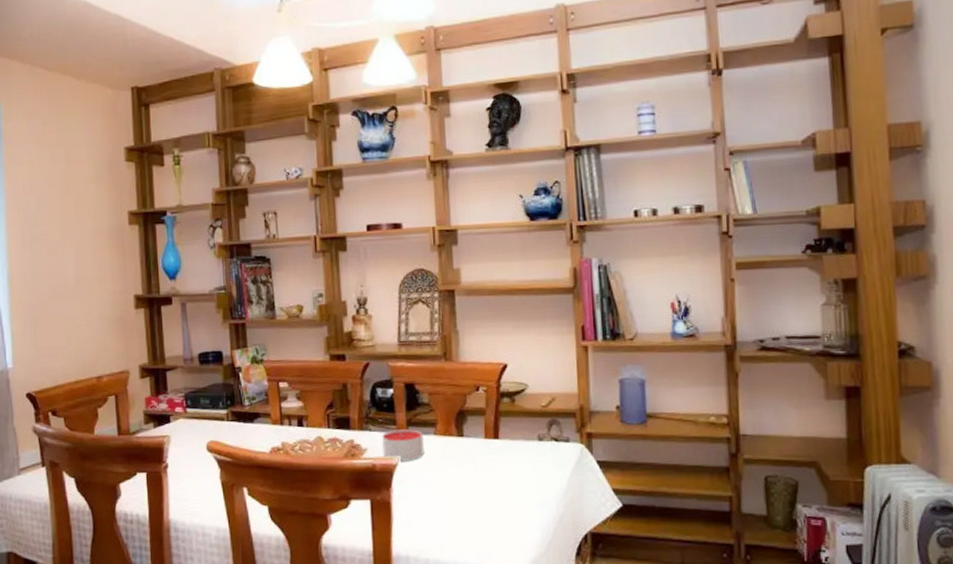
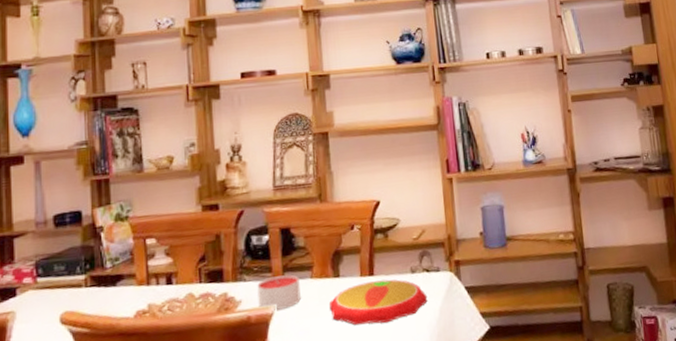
plate: none [453,444,555,488] -> present [329,279,428,325]

